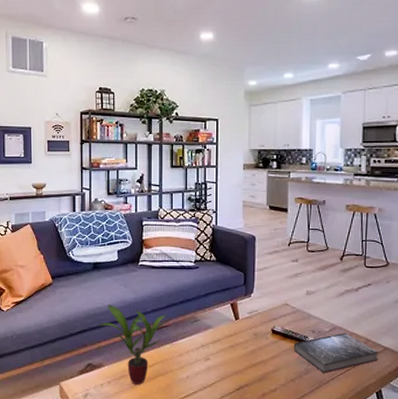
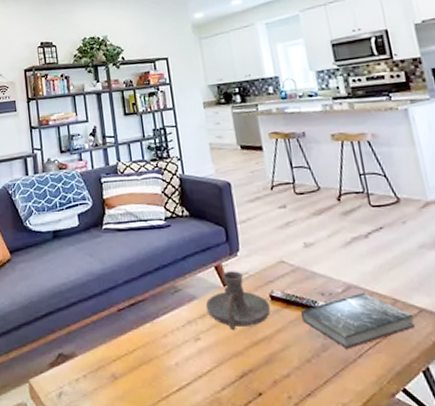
potted plant: present [98,304,171,384] -> none [65,279,147,377]
candle holder: none [218,308,271,355] -> present [205,271,271,331]

